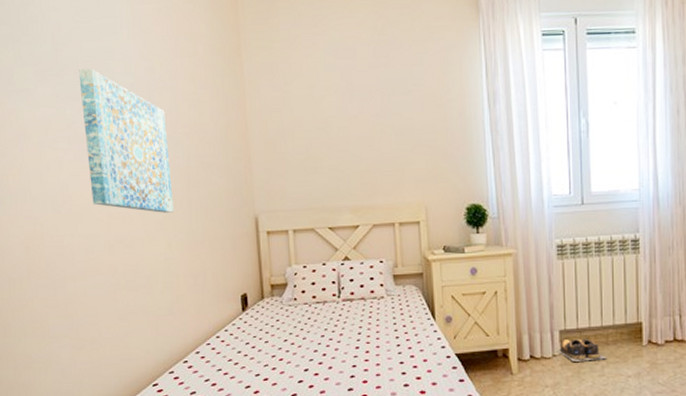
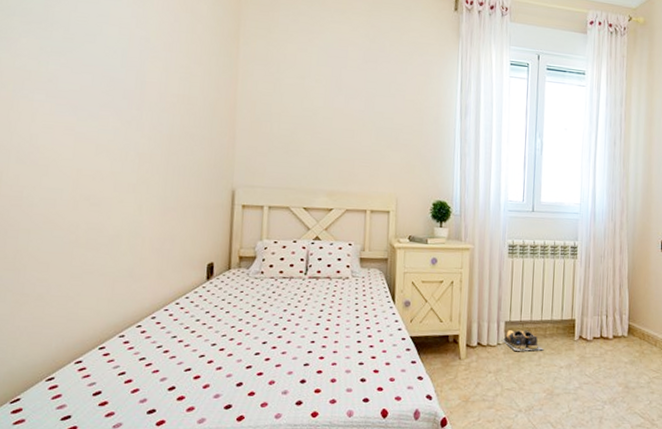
wall art: present [78,69,174,213] -> none [62,27,155,177]

